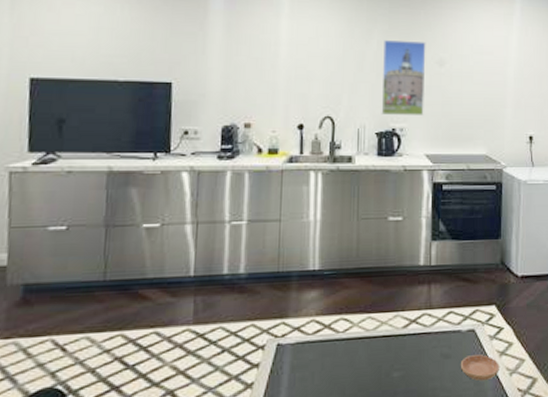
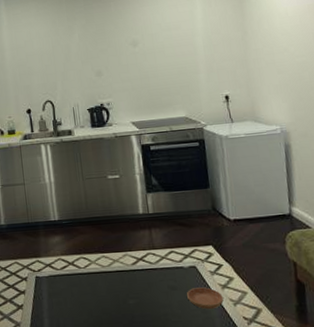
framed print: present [381,40,426,115] -> none [83,28,126,94]

